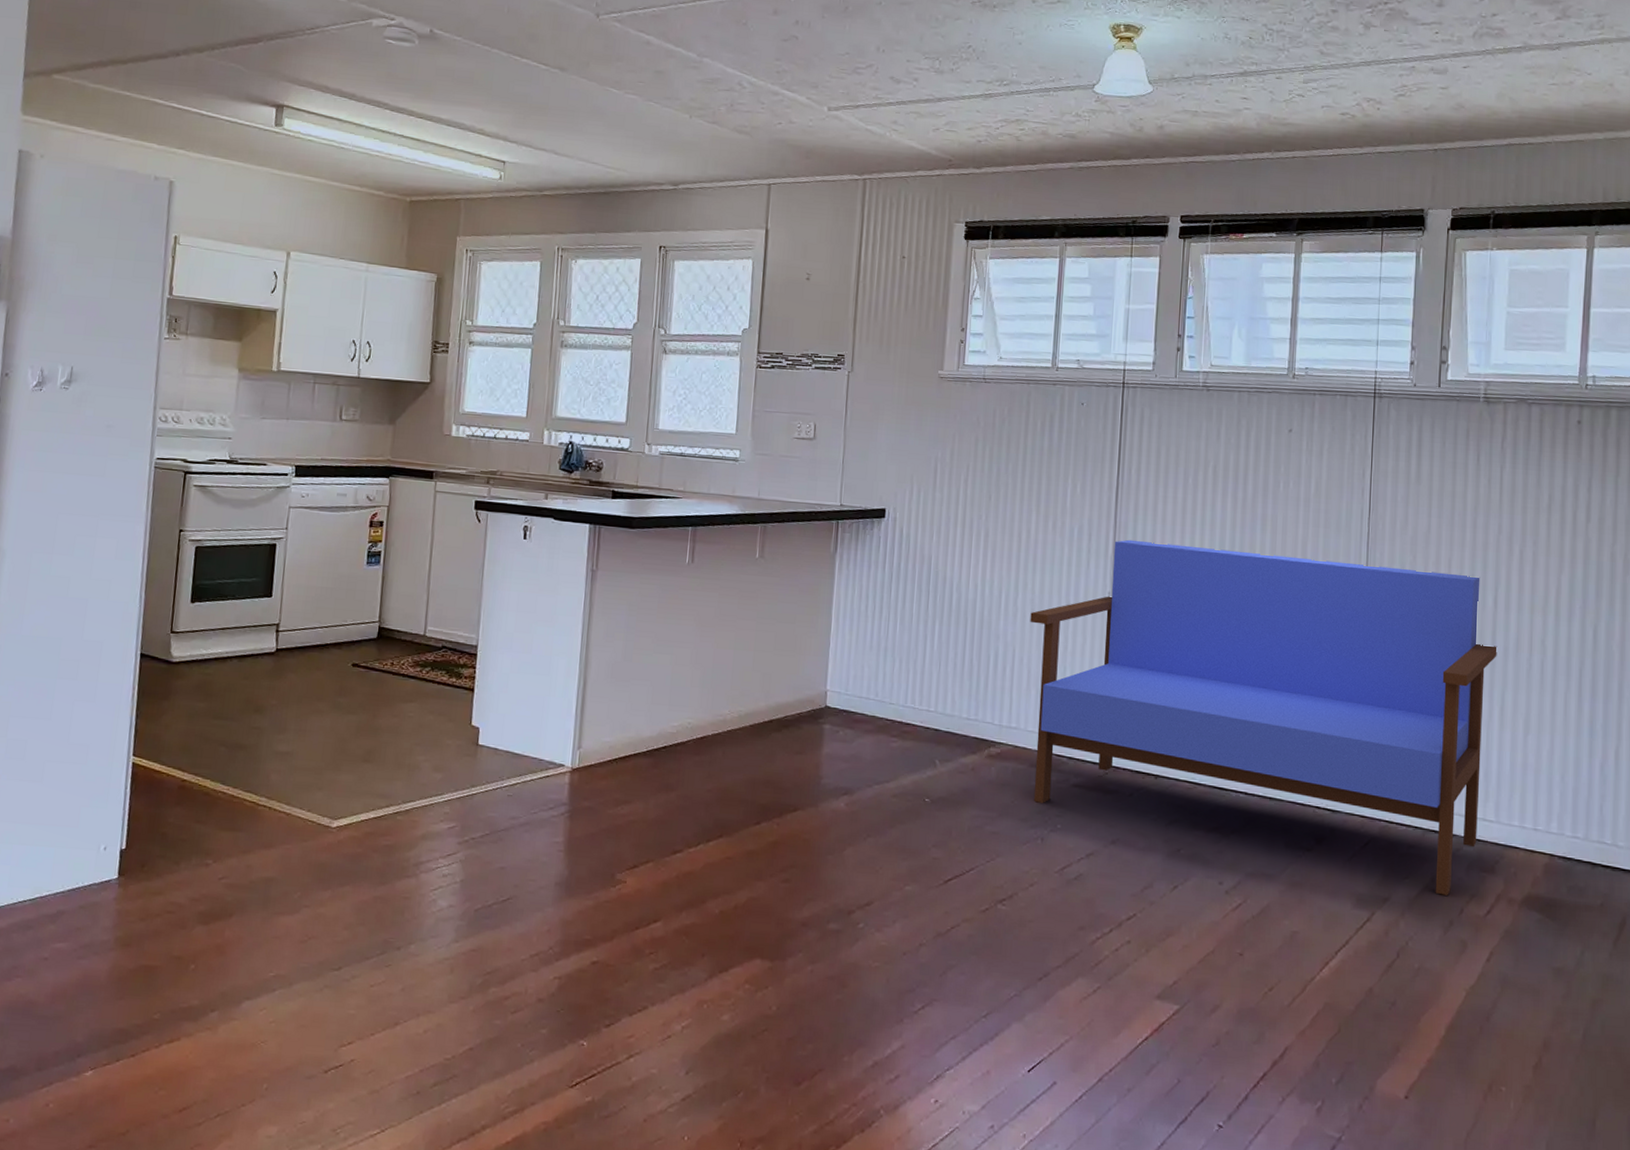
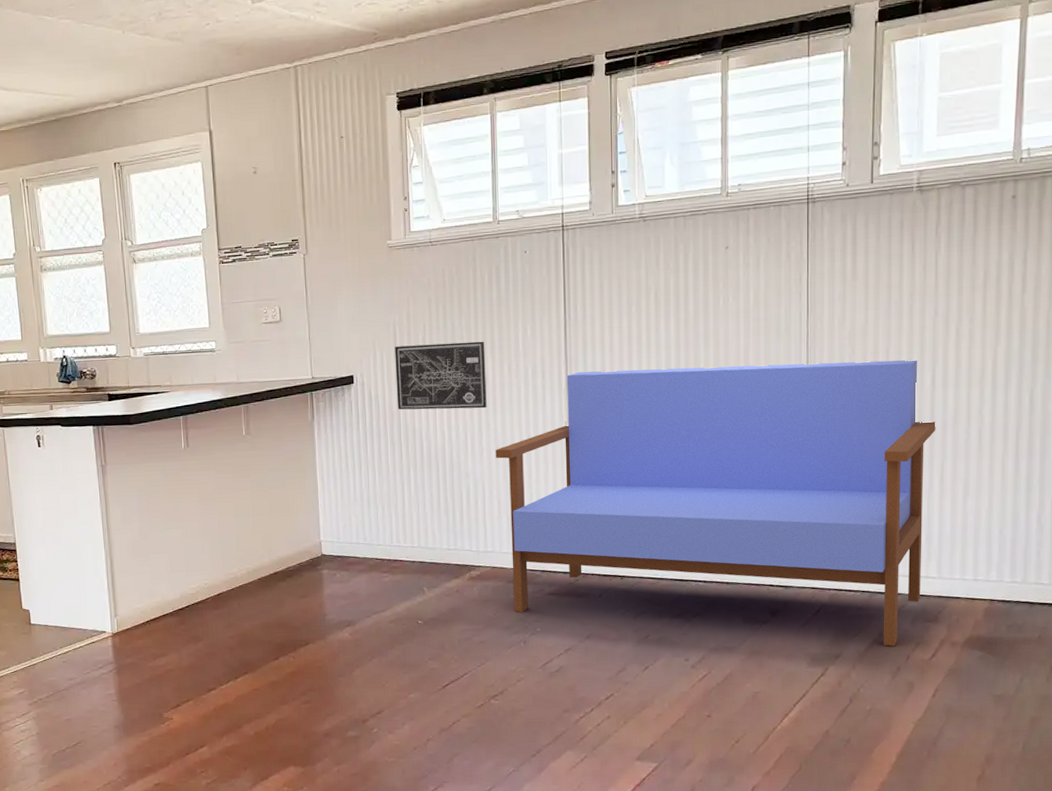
wall art: none [929,484,1031,565] -> present [395,341,487,410]

